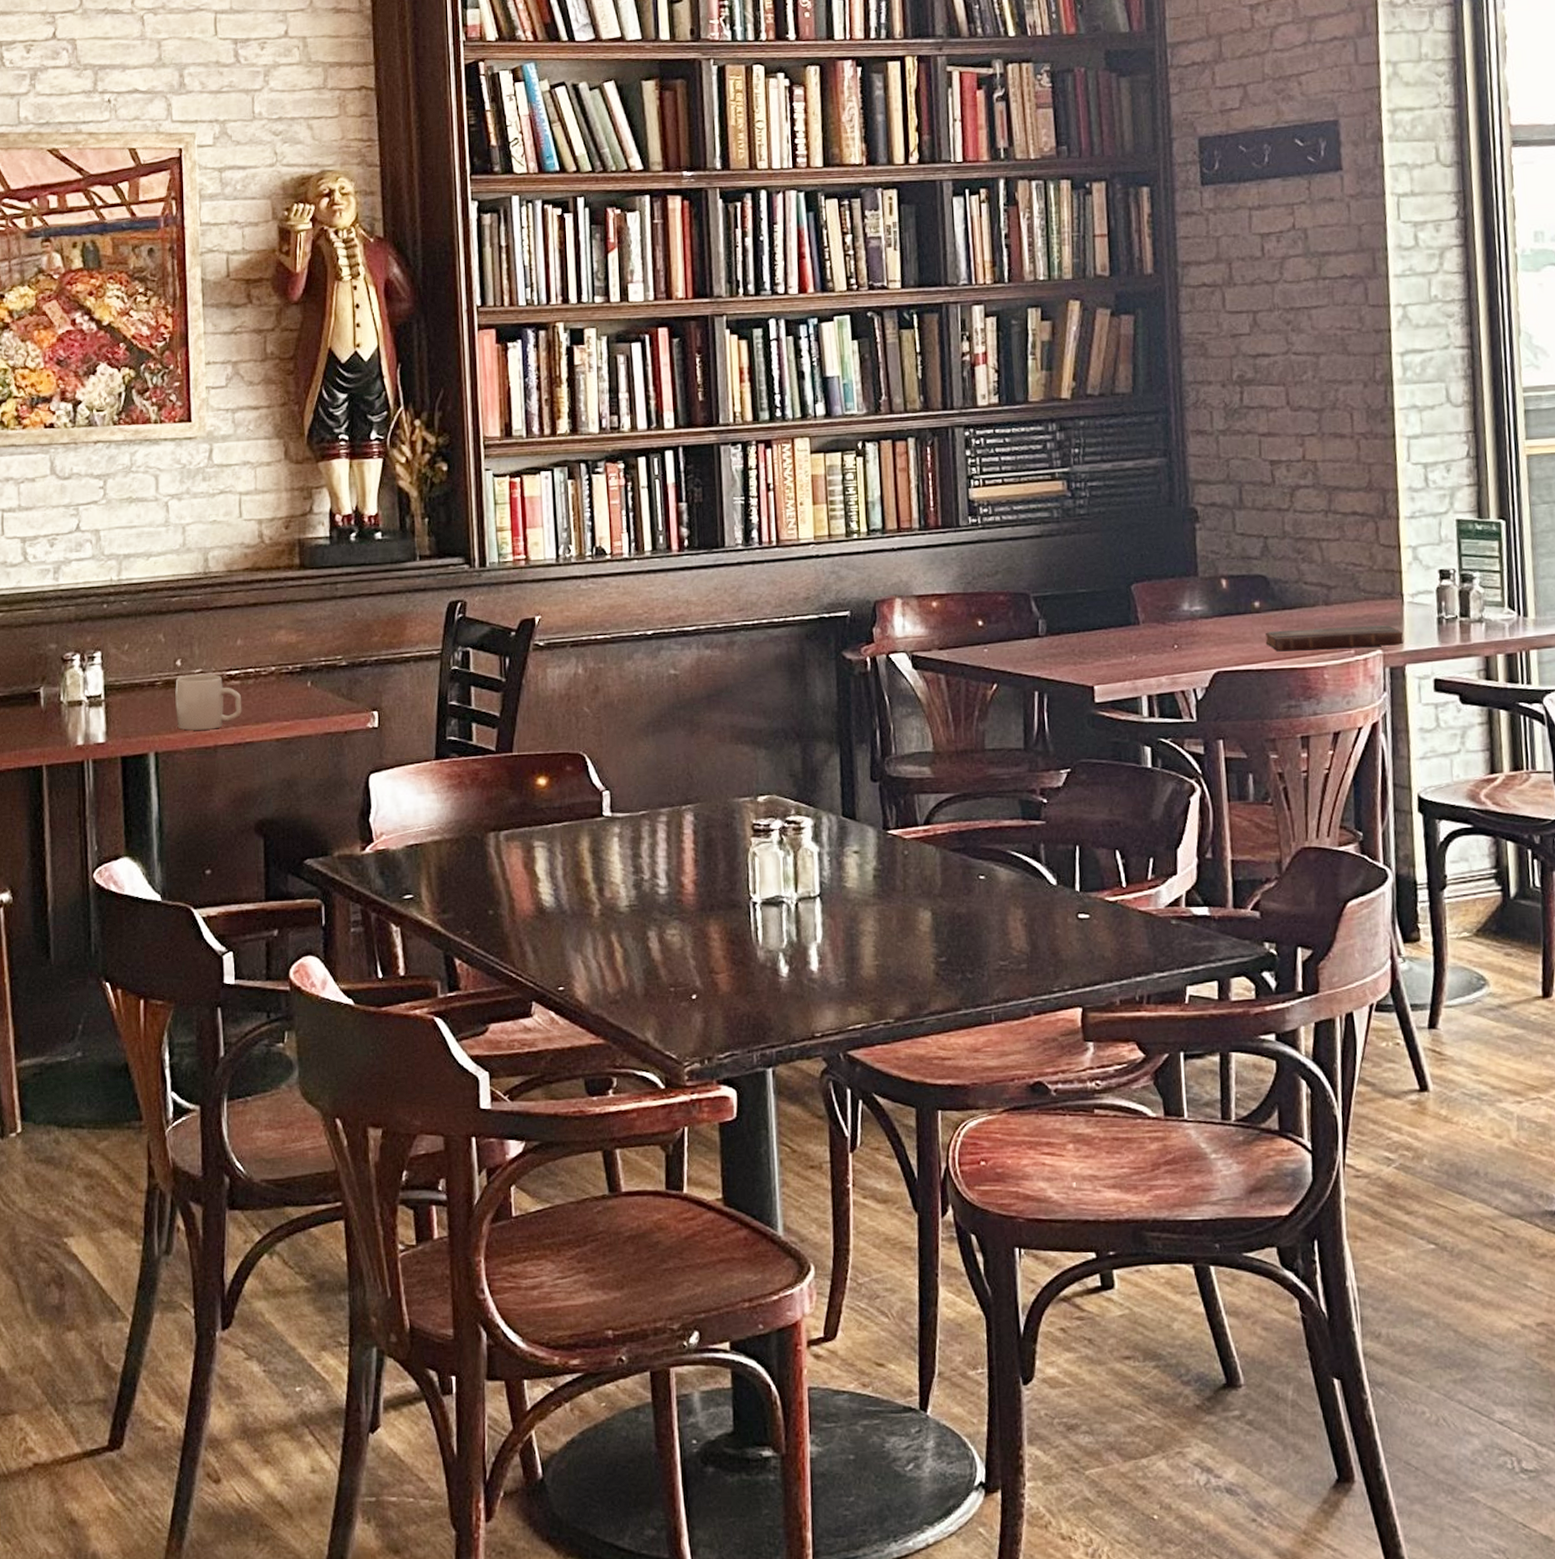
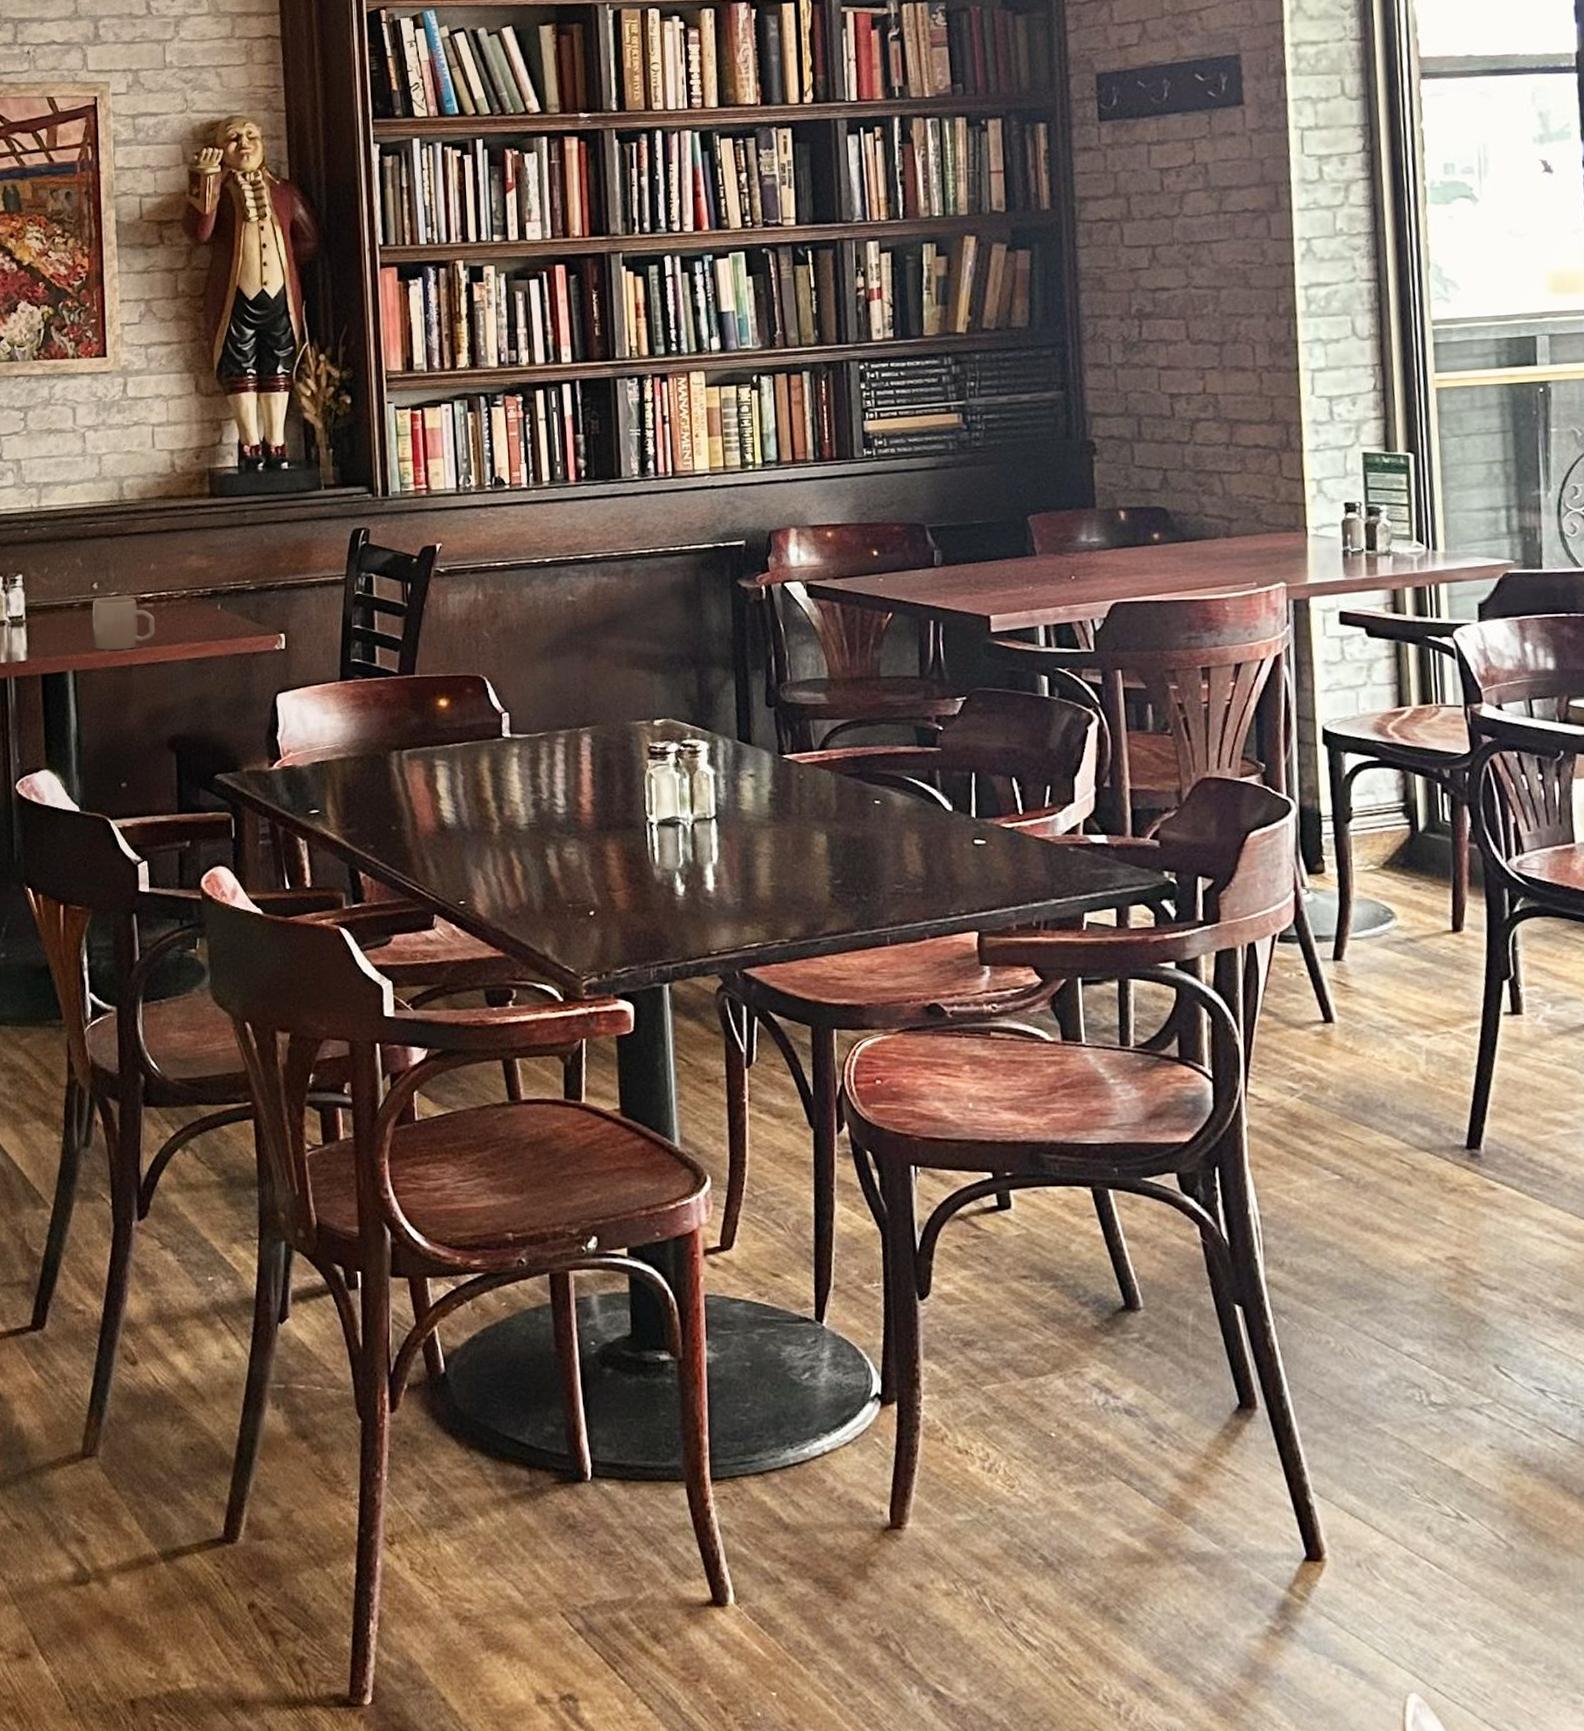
book: present [1265,625,1403,652] -> none [1165,558,1307,583]

